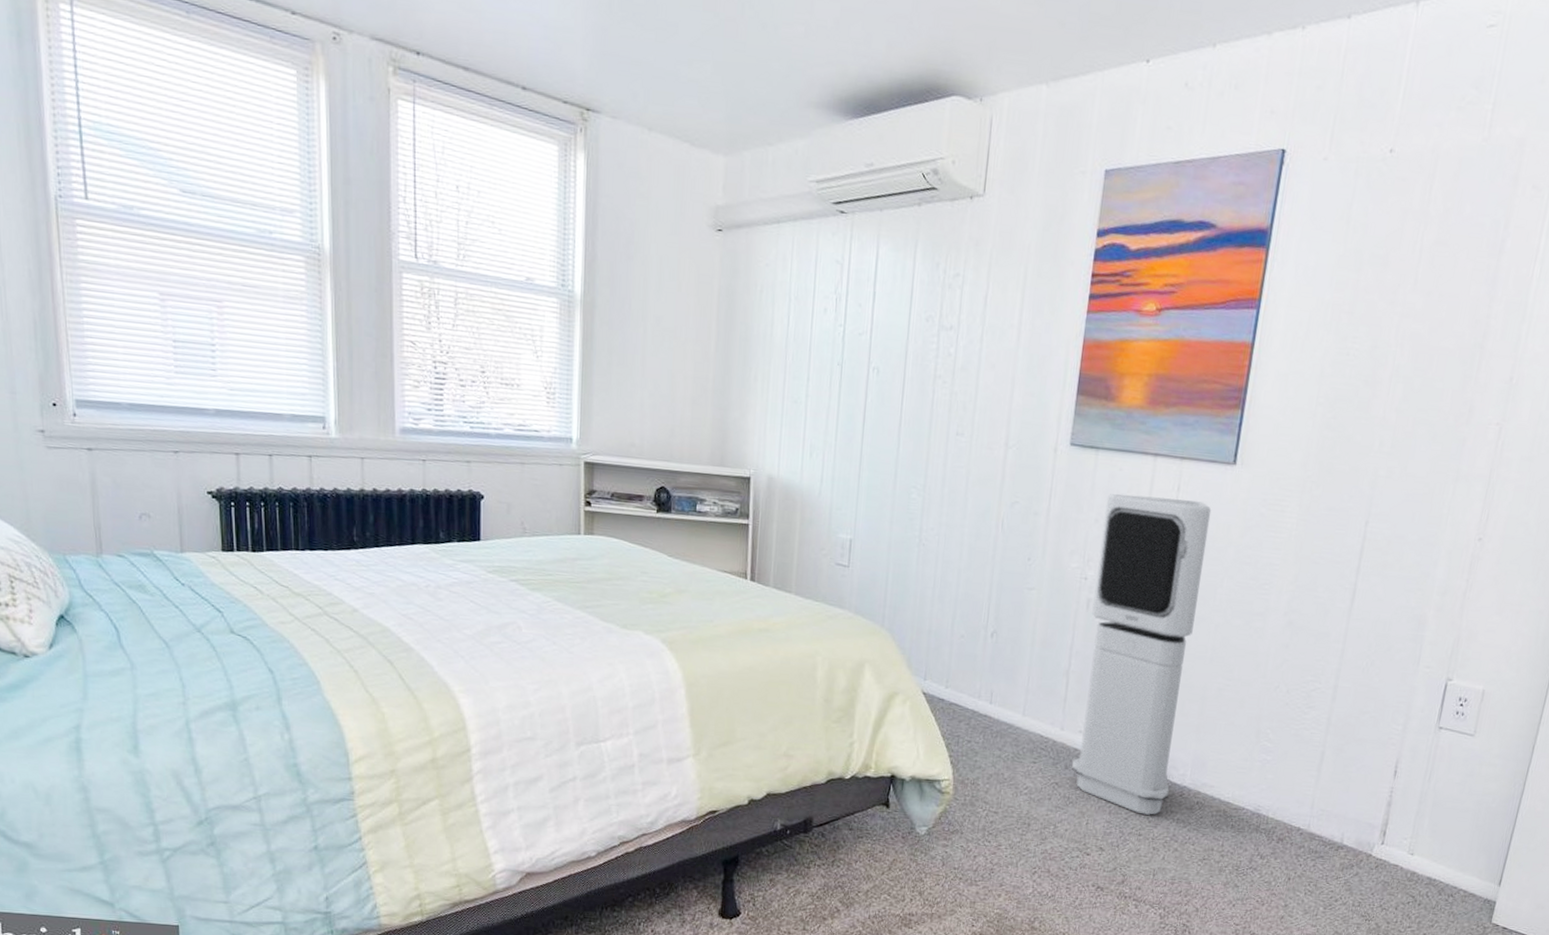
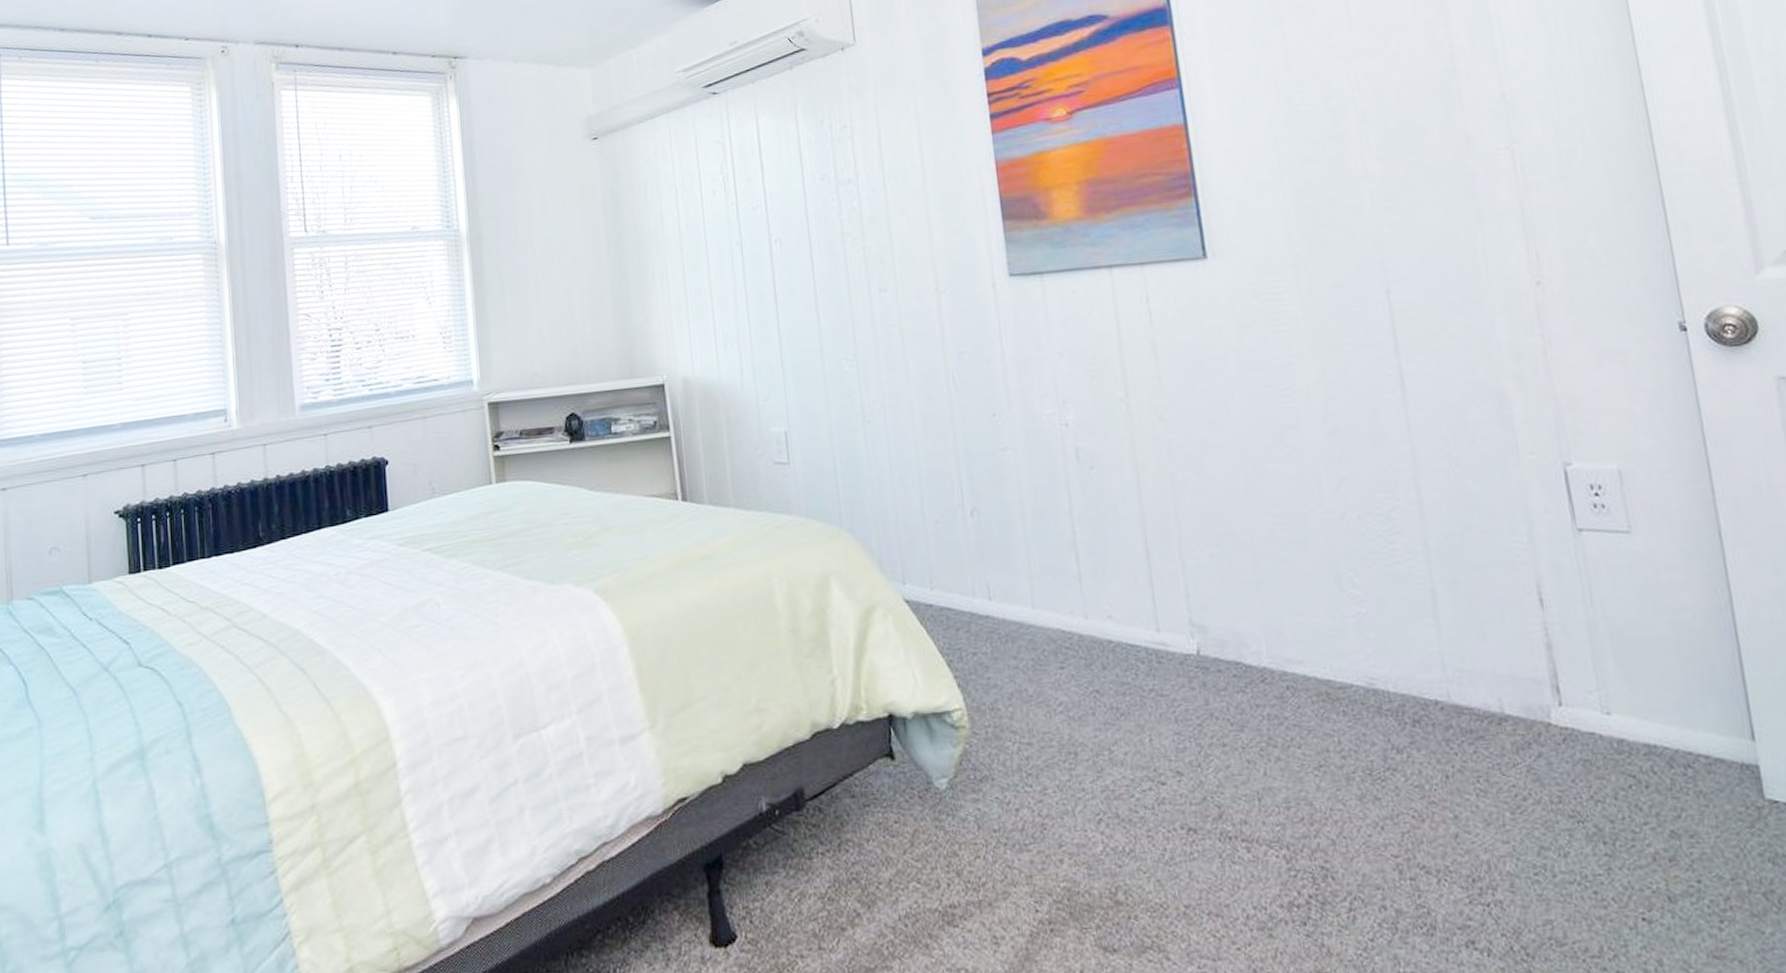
air purifier: present [1072,494,1212,815] -> none [1066,308,1247,716]

